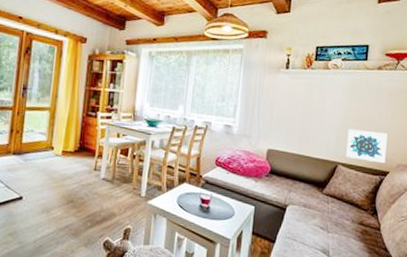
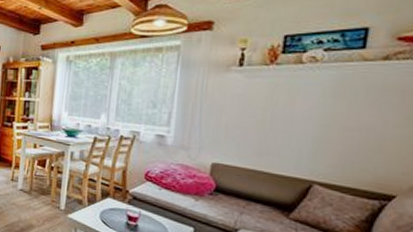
wall art: present [346,128,388,164] -> none [326,139,396,185]

